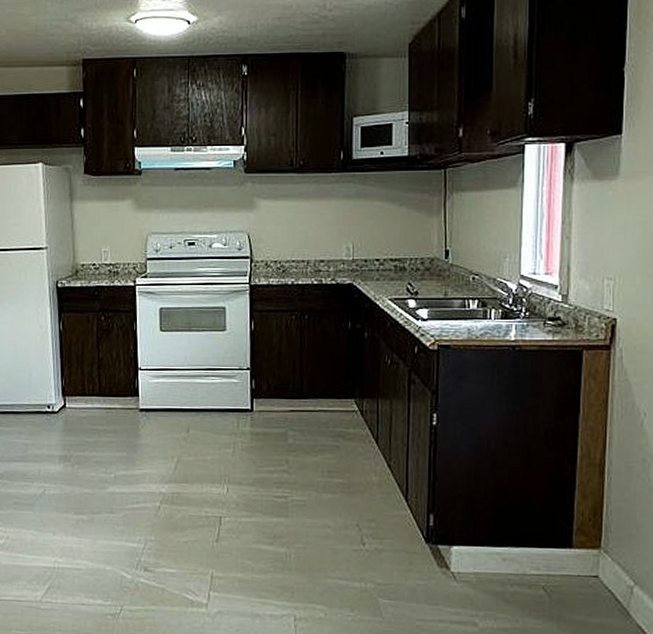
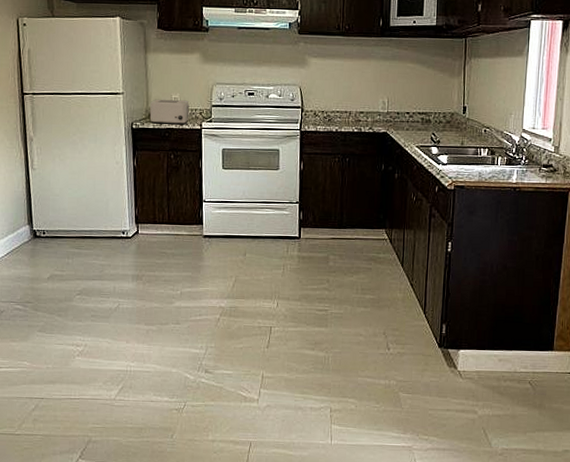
toaster: none [77,253,123,282] -> present [150,99,191,125]

